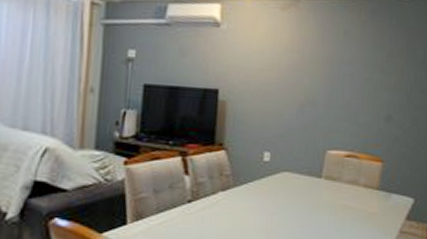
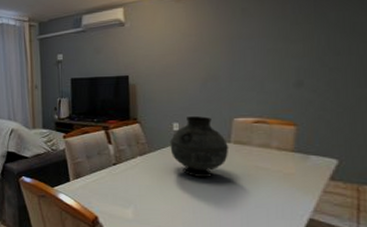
vase: none [258,145,320,217] -> present [170,116,229,177]

